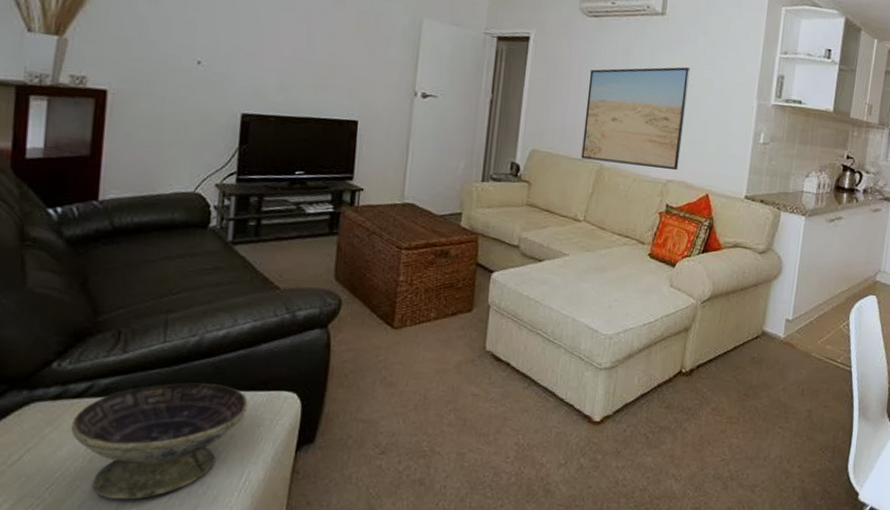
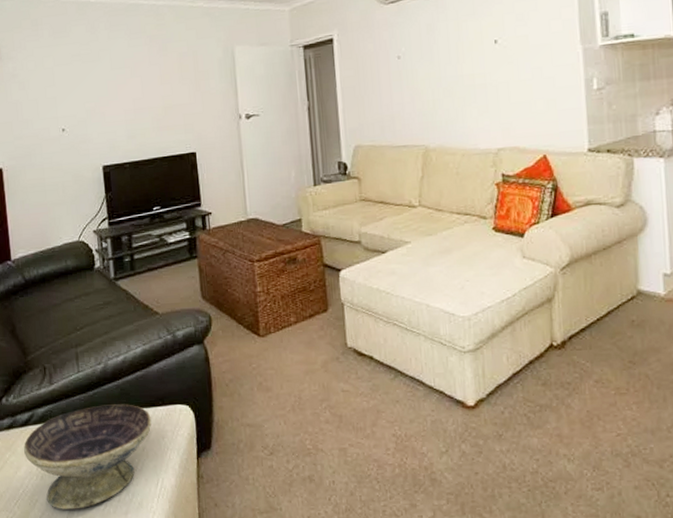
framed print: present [581,67,691,171] -> none [397,29,508,145]

